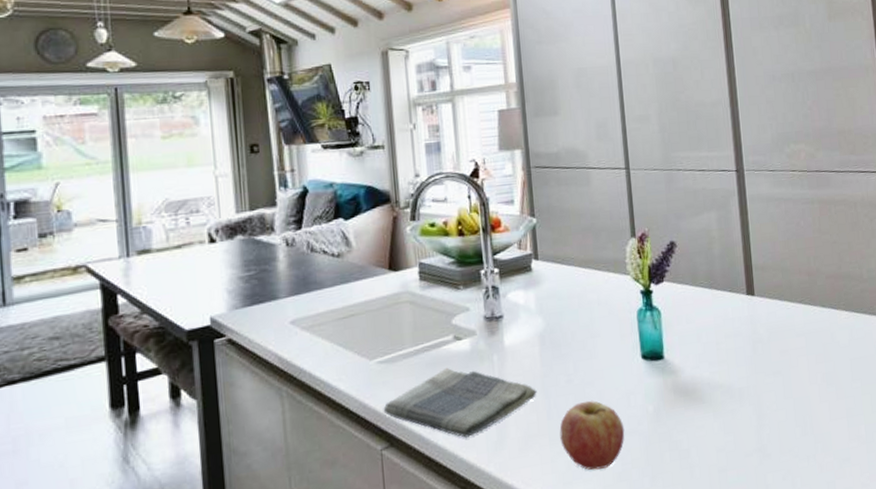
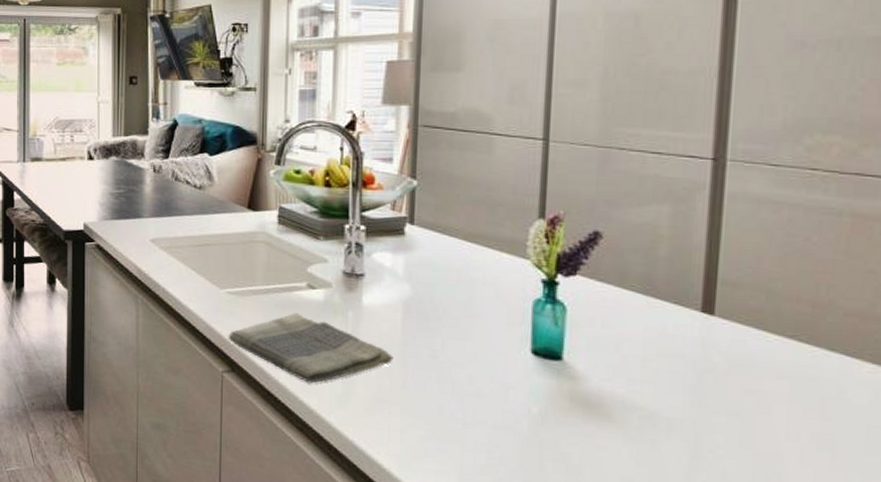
fruit: present [559,400,625,471] -> none [414,381,496,456]

